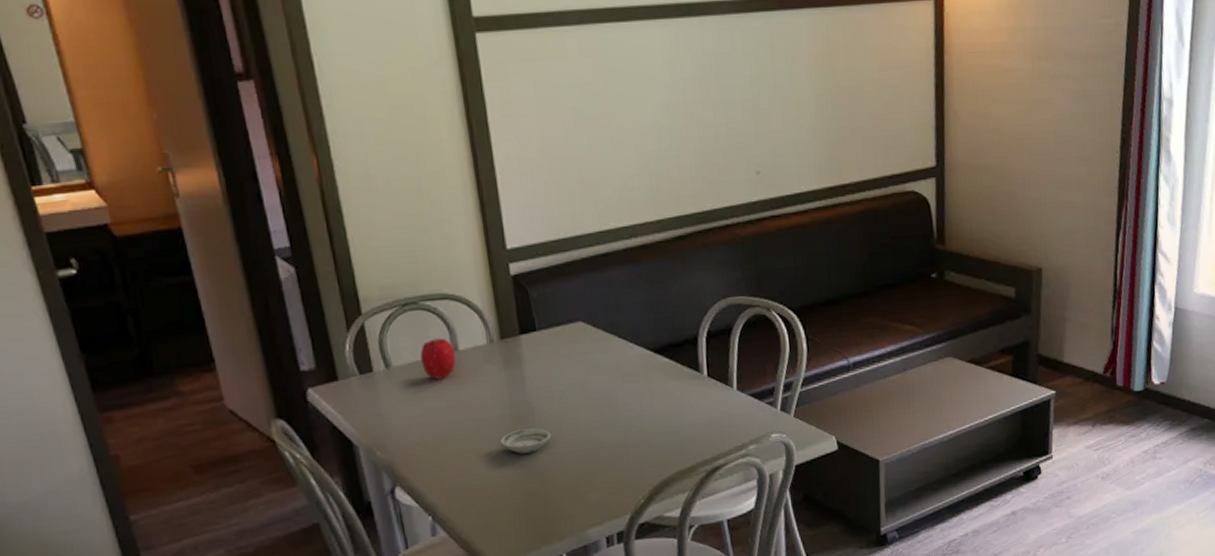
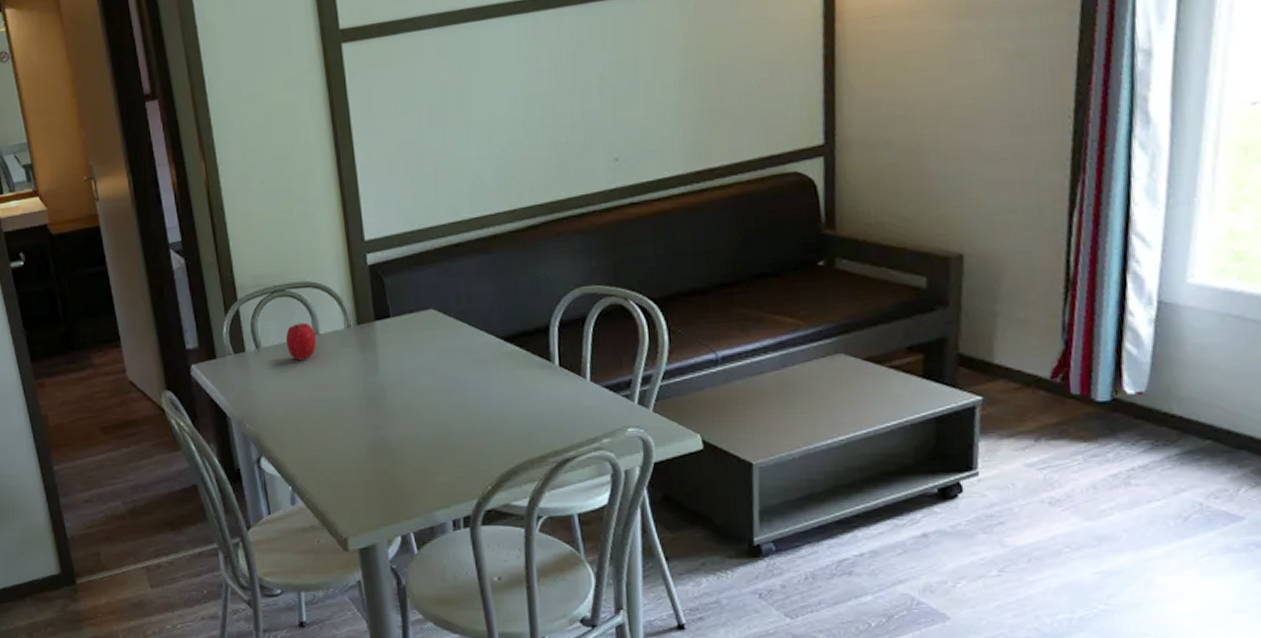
saucer: present [500,428,552,454] -> none [354,410,402,434]

